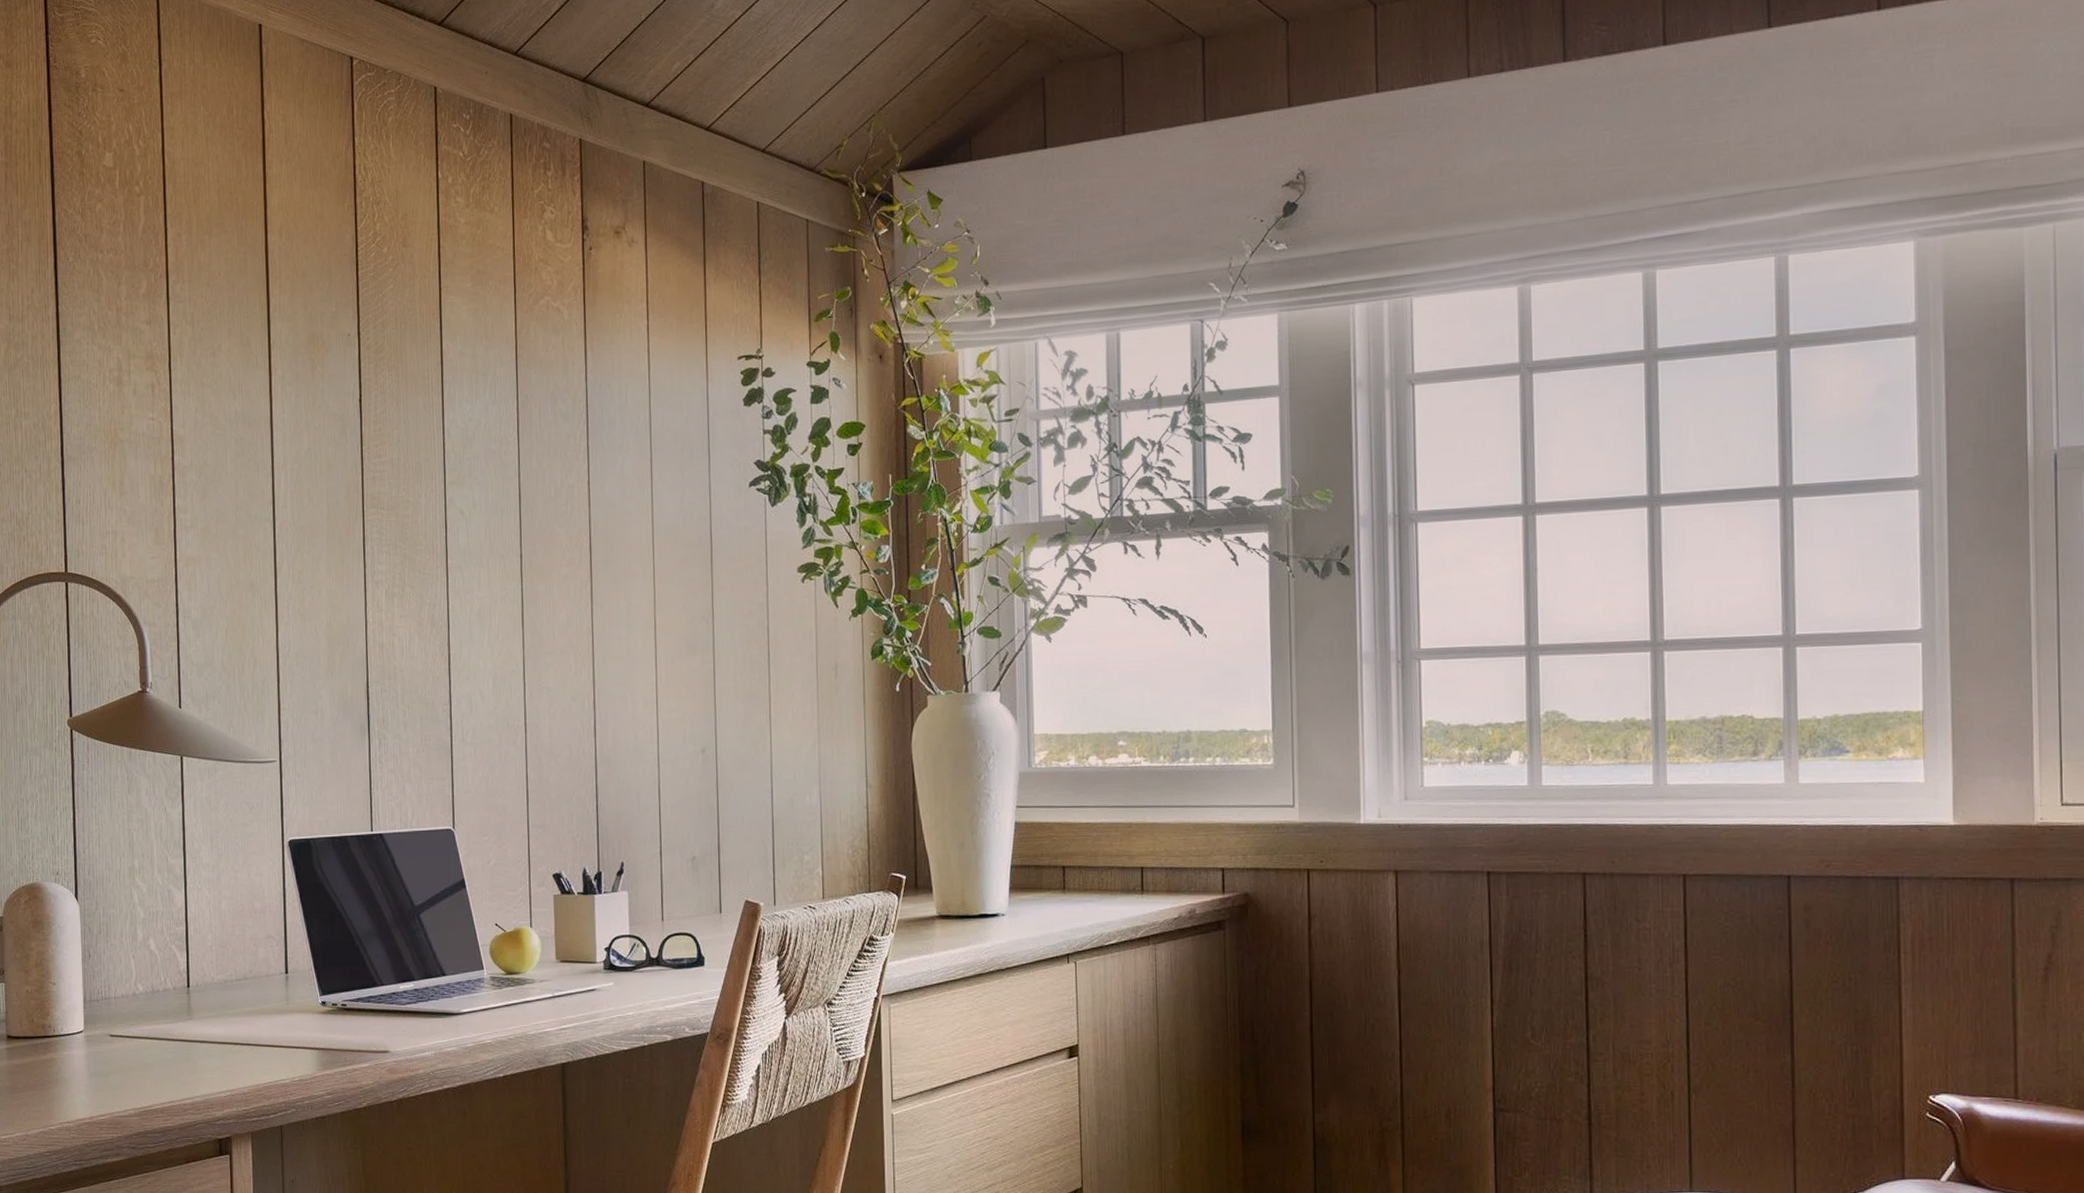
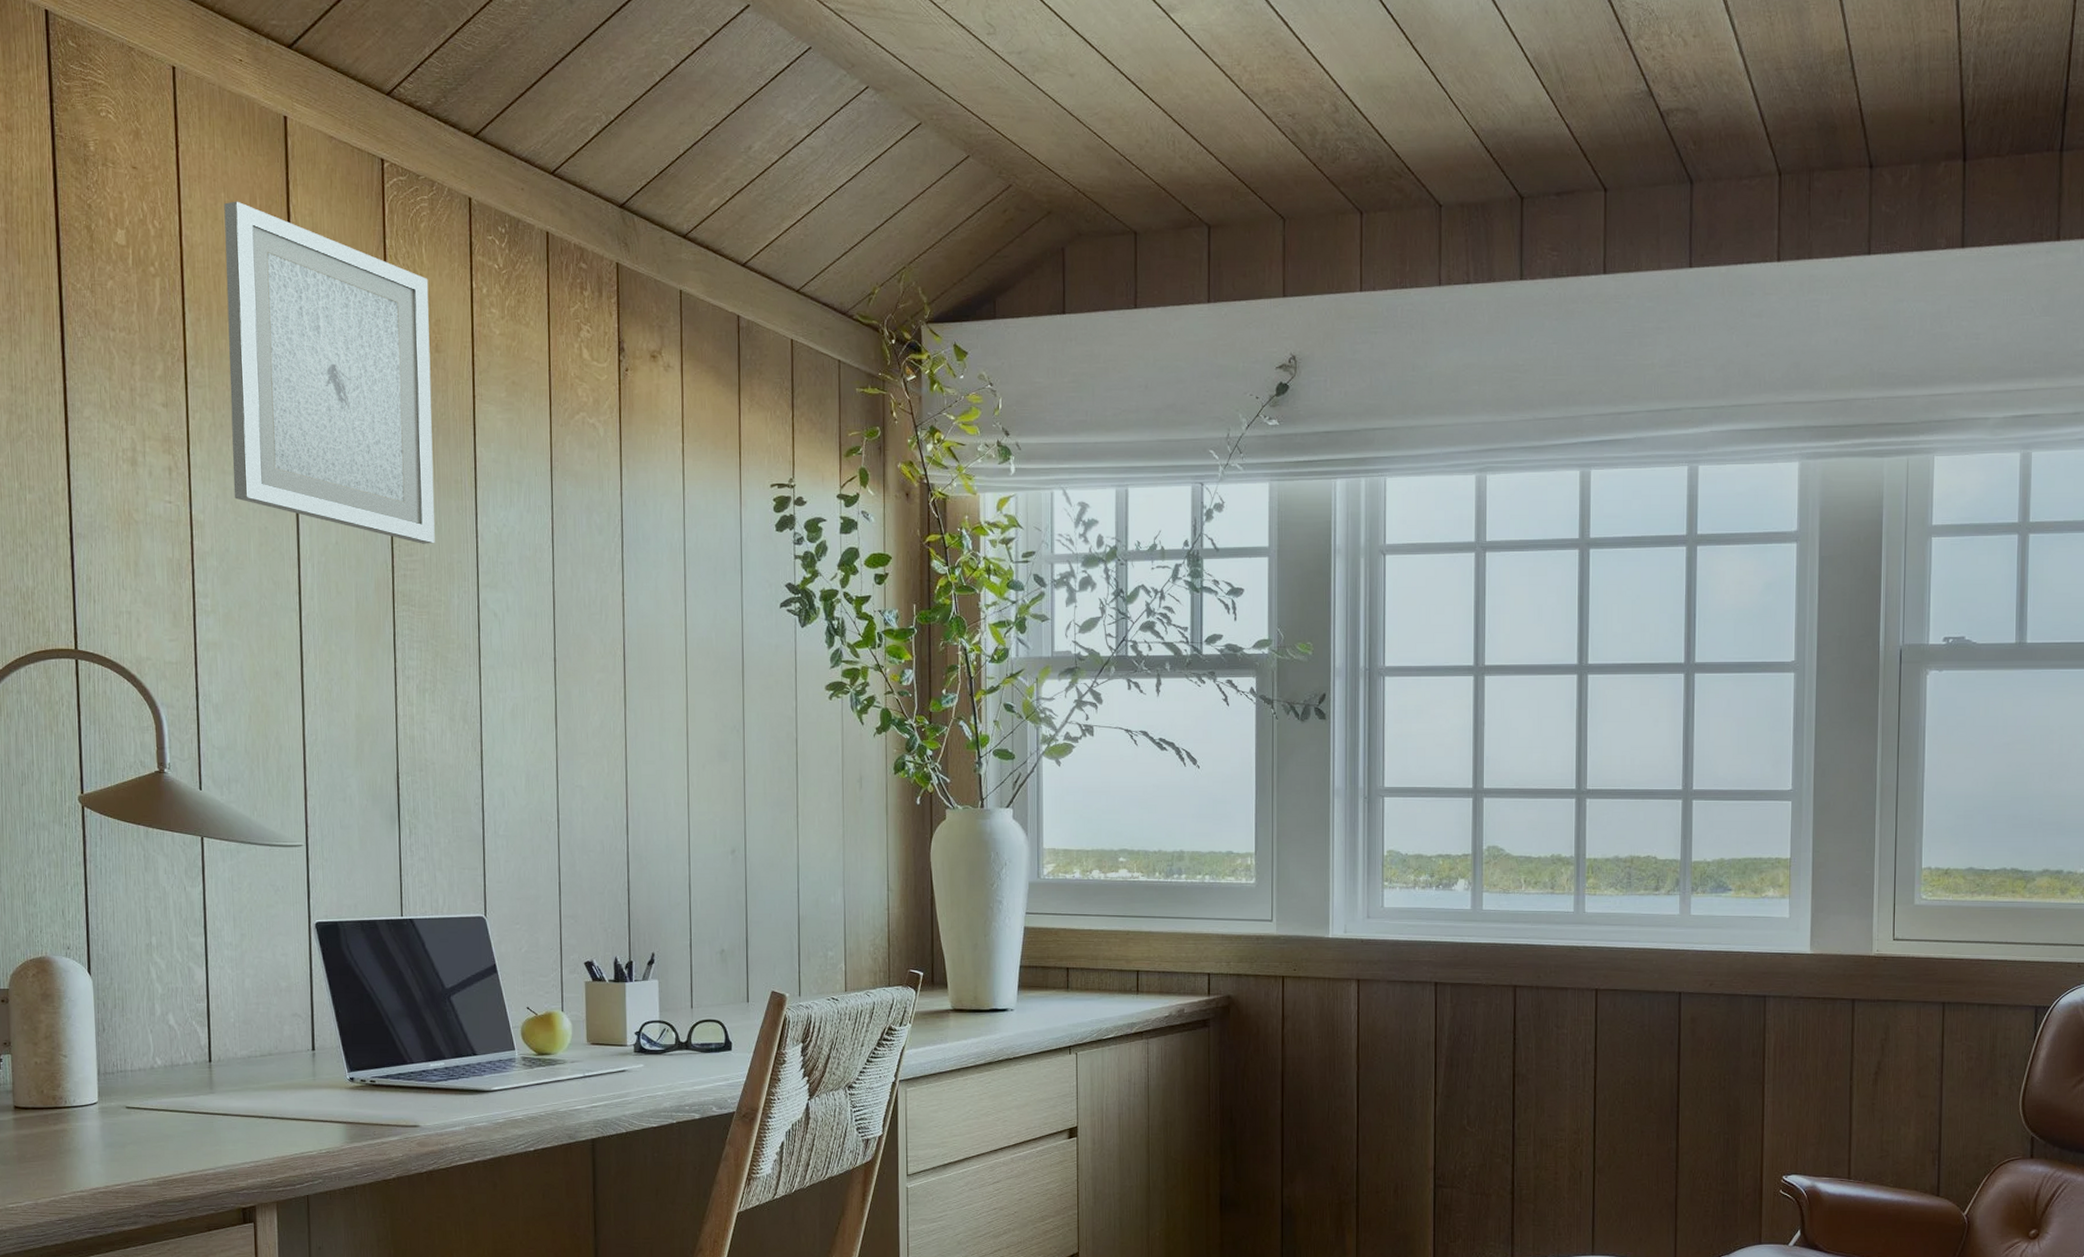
wall art: none [203,113,403,444] -> present [224,201,435,544]

